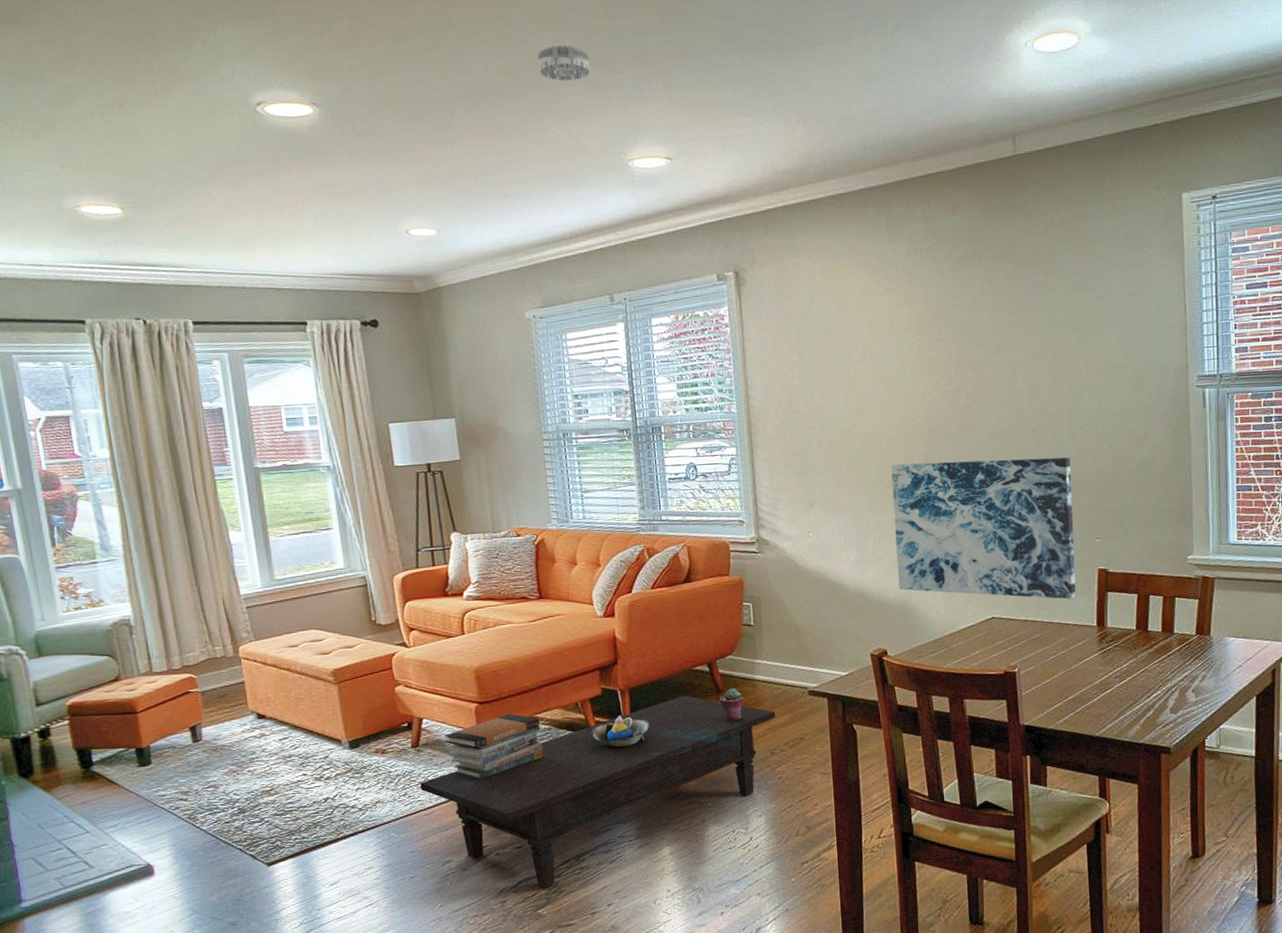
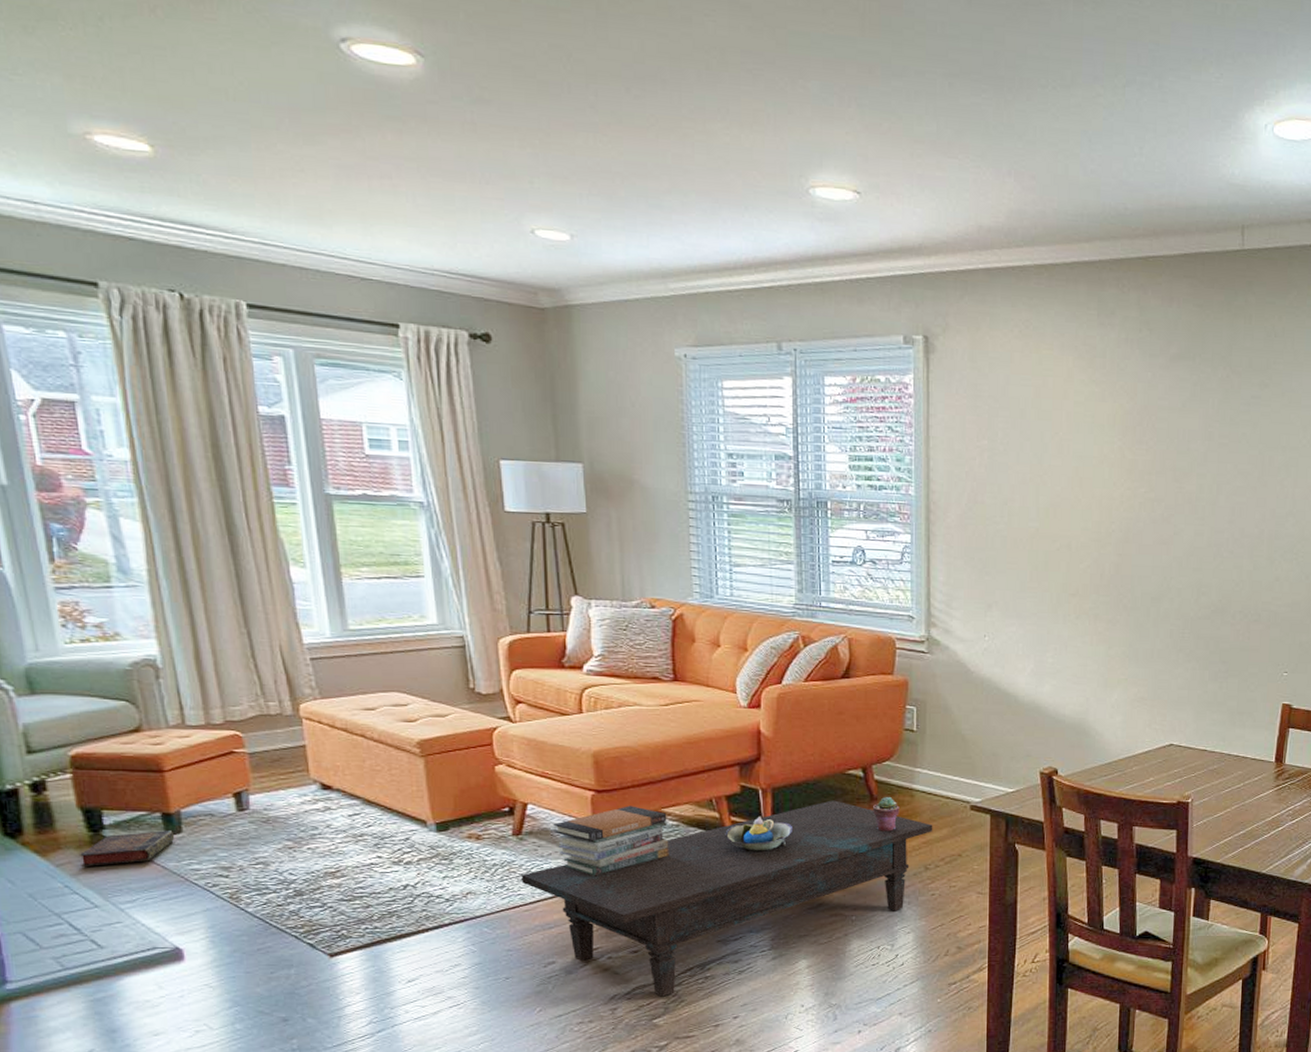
book: none [74,763,146,798] -> present [78,830,175,866]
smoke detector: present [538,45,590,81] -> none [707,32,770,80]
wall art: present [890,457,1076,600] -> none [1076,572,1266,732]

